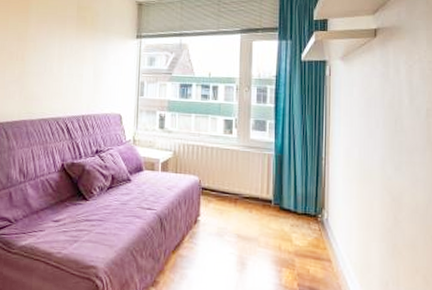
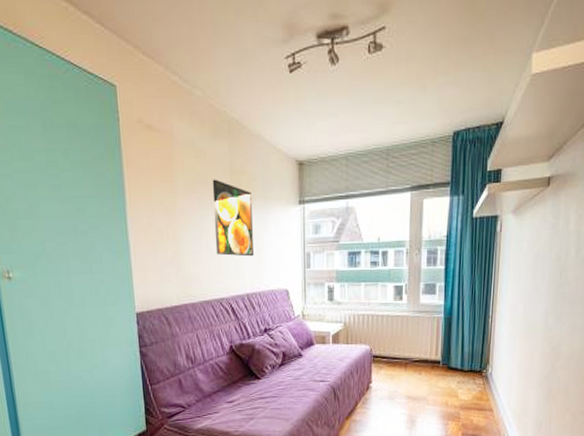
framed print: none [58,13,94,82] -> present [212,179,255,257]

